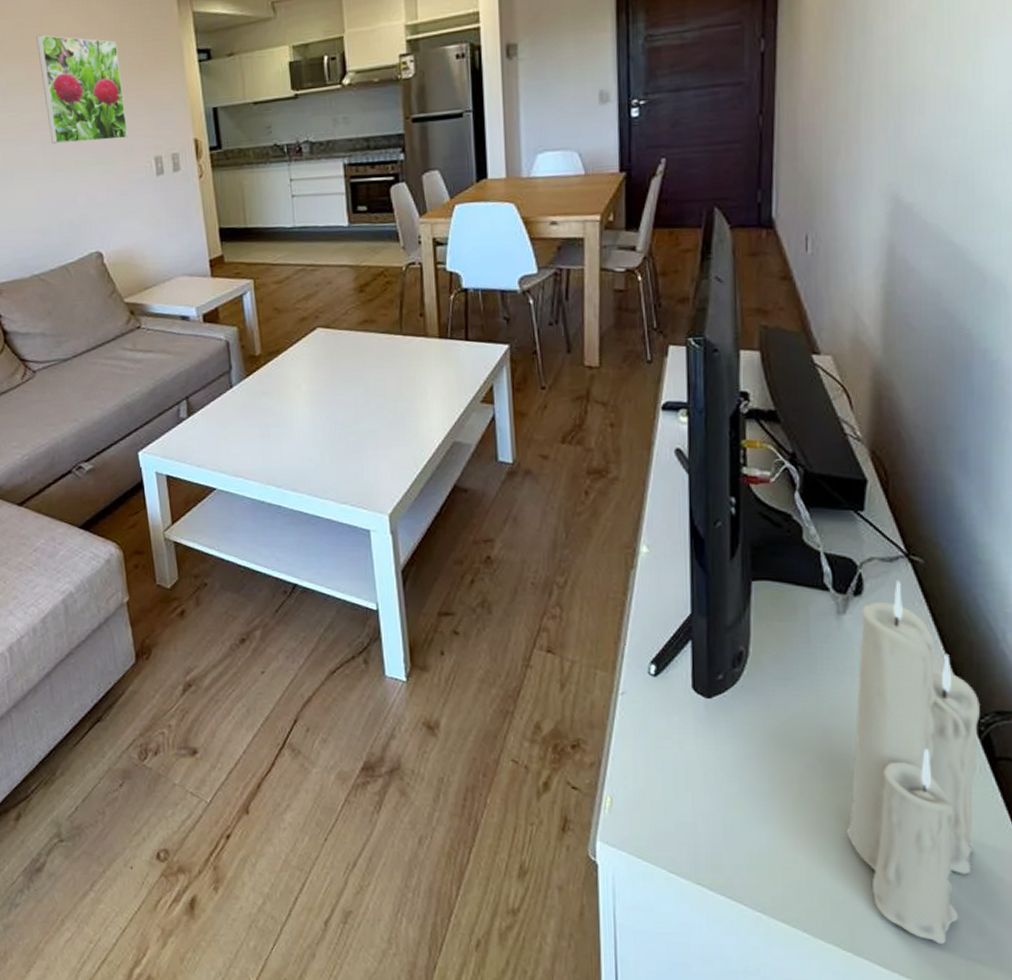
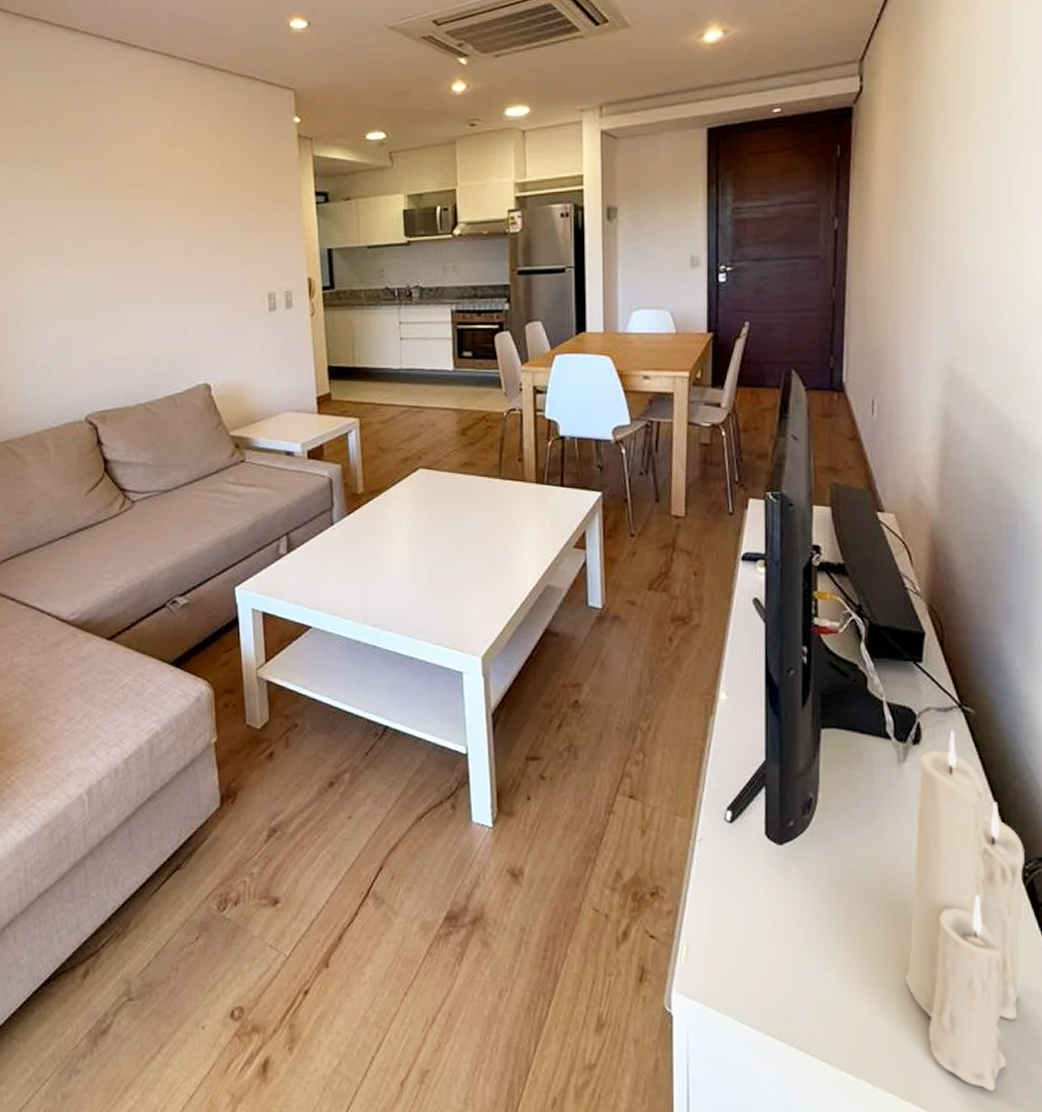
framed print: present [36,34,128,144] -> none [157,167,243,275]

